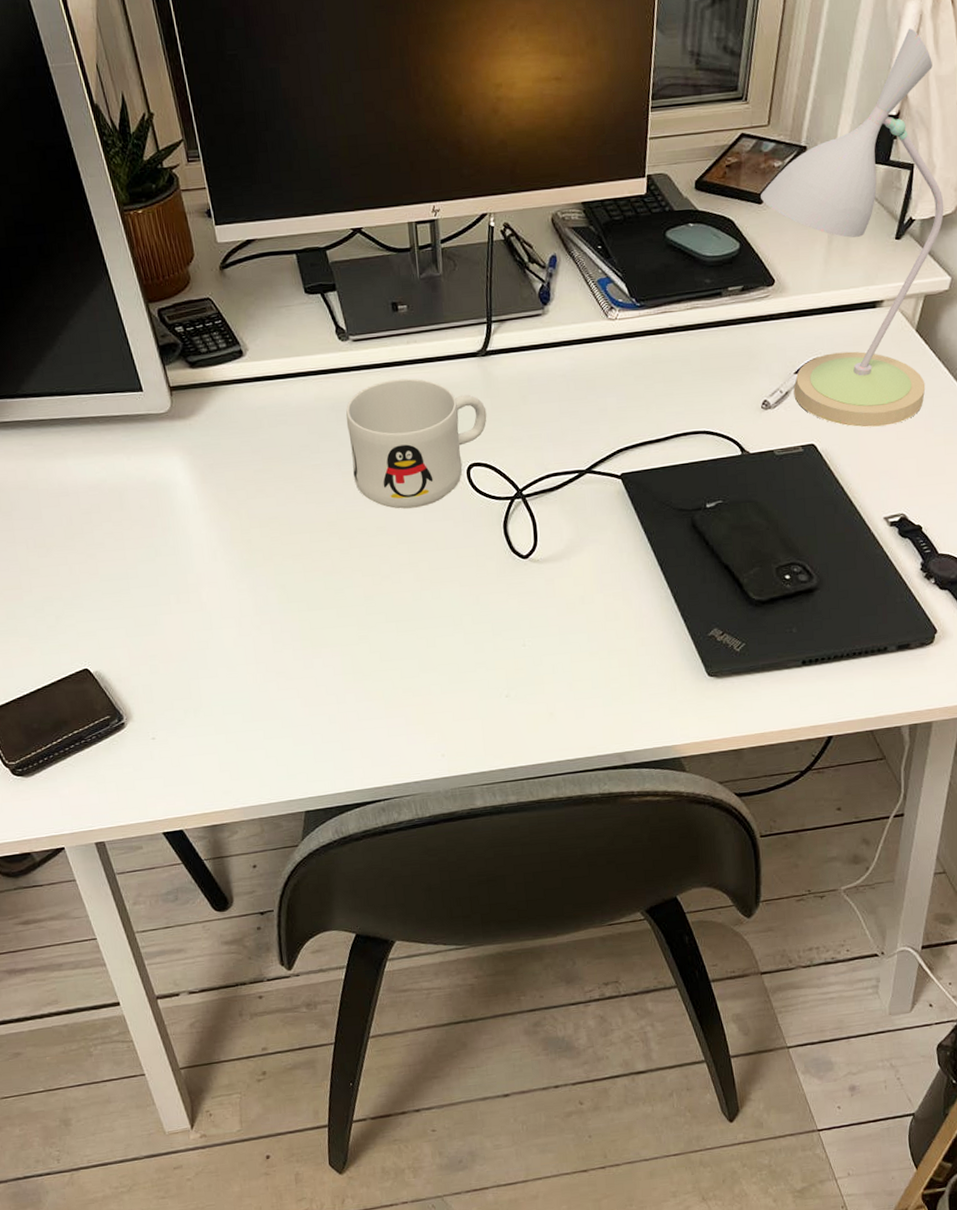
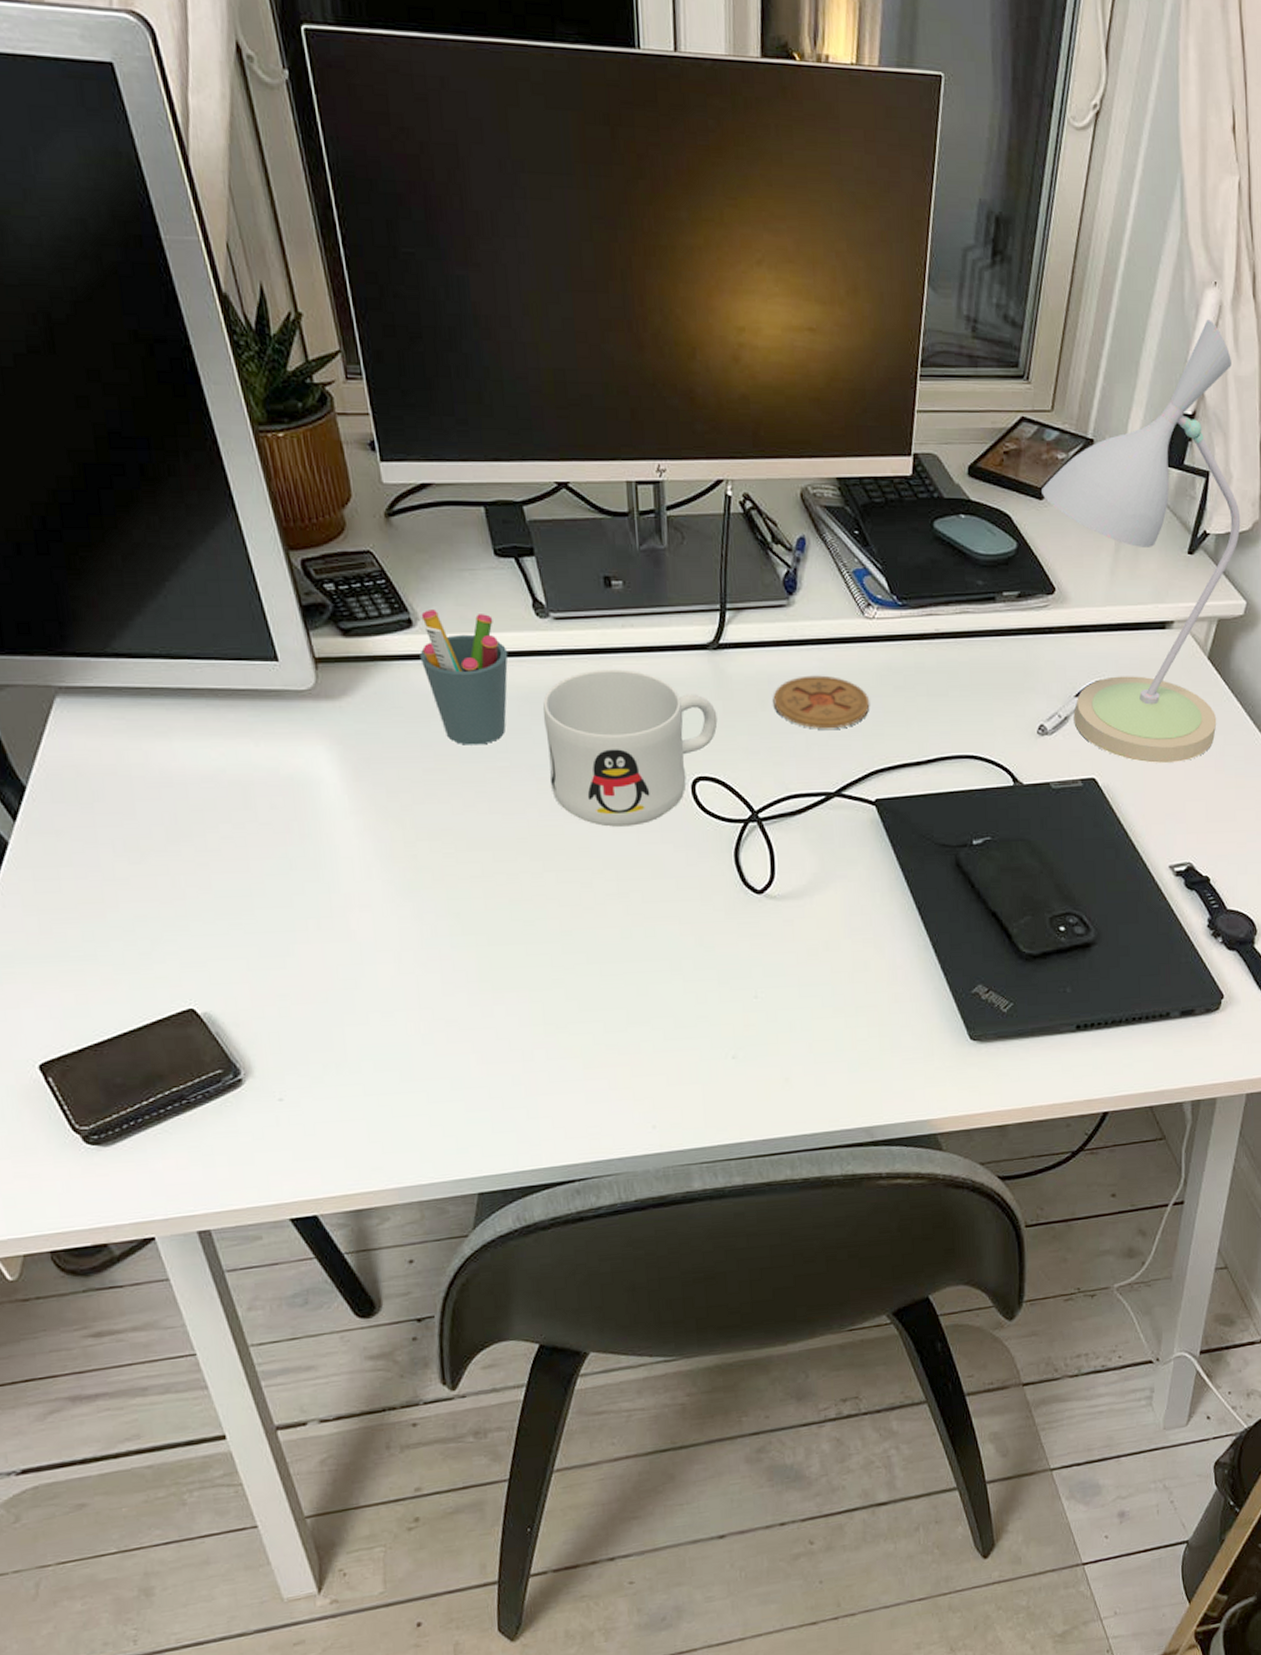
pen holder: none [249,341,318,449] -> present [420,610,508,745]
coaster: none [532,371,615,417] -> present [773,675,870,729]

